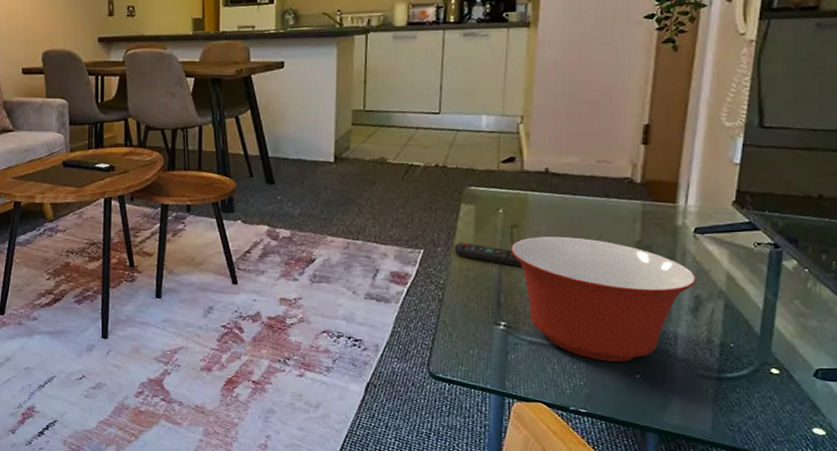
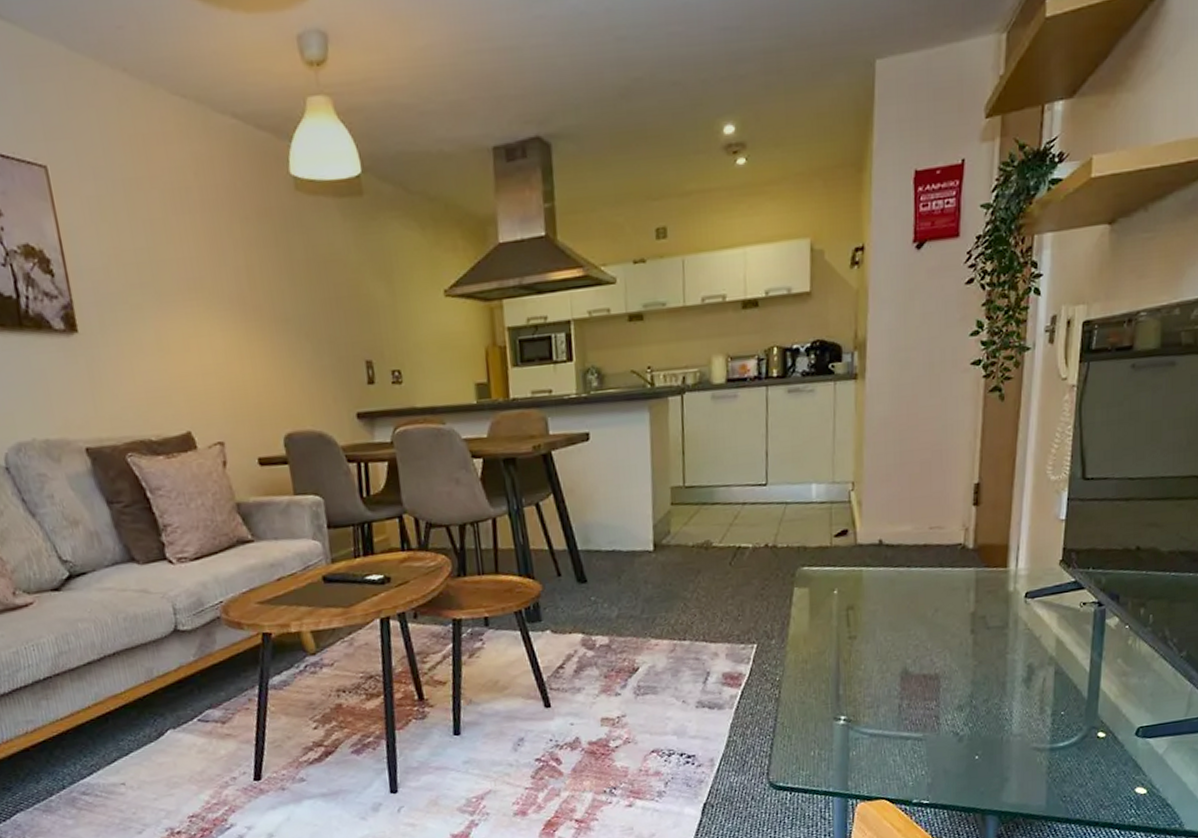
remote control: present [454,243,522,268] -> none [788,631,860,654]
mixing bowl: present [510,236,697,363] -> none [847,614,1029,746]

